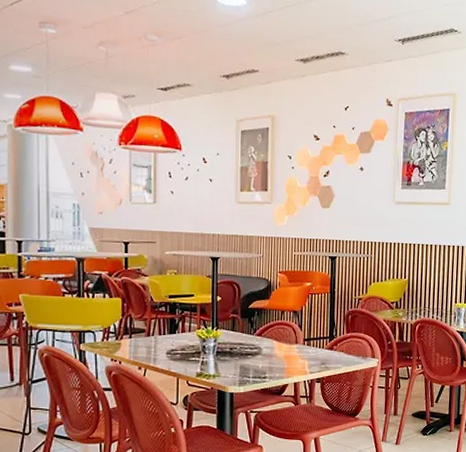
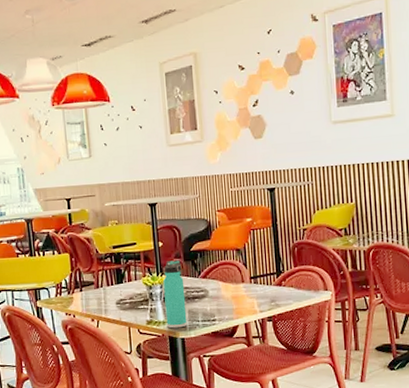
thermos bottle: none [217,316,239,383] -> present [163,260,187,329]

